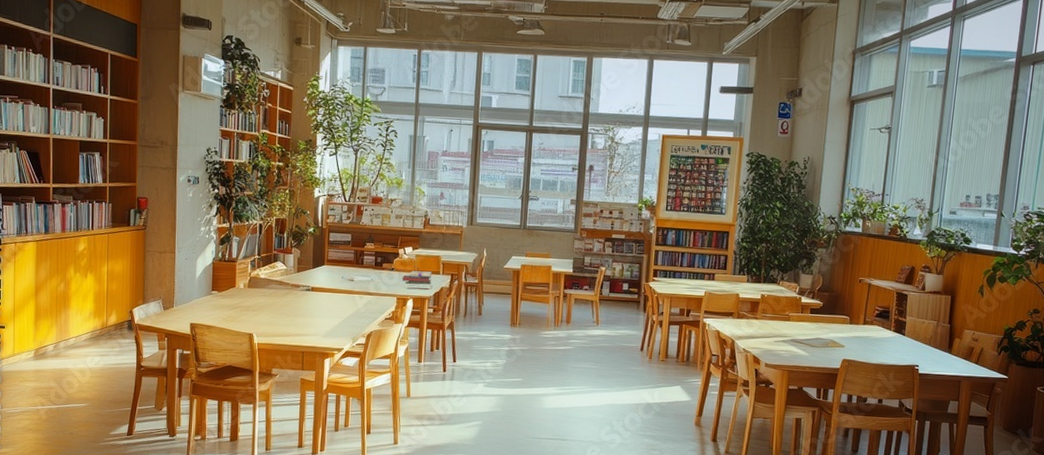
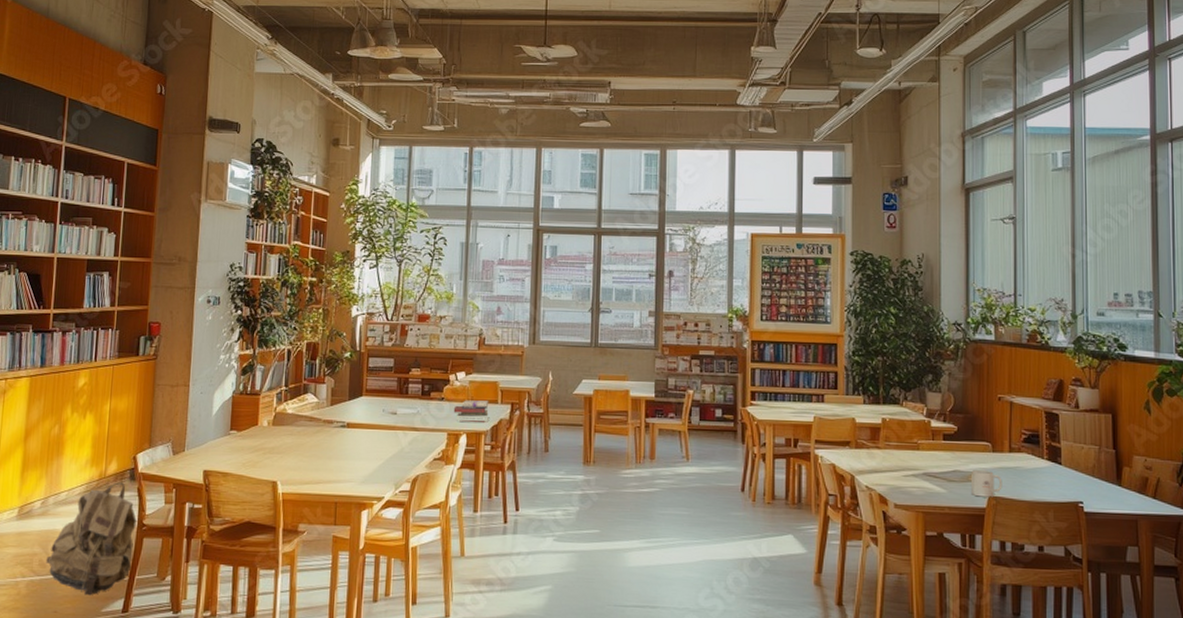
backpack: none [61,331,135,422] -> present [46,482,137,596]
mug: none [829,338,855,360] -> present [970,470,1003,498]

